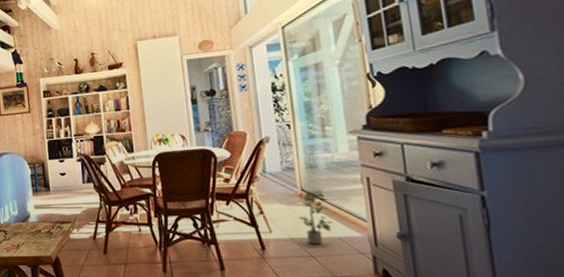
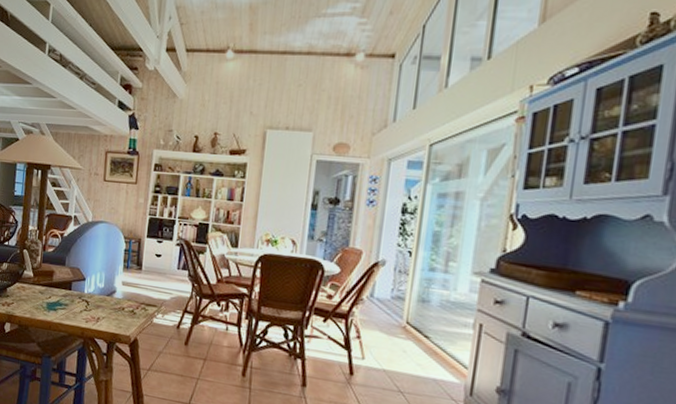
potted plant: present [298,190,333,244] -> none [396,325,432,382]

